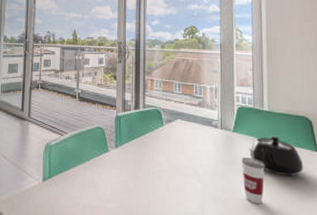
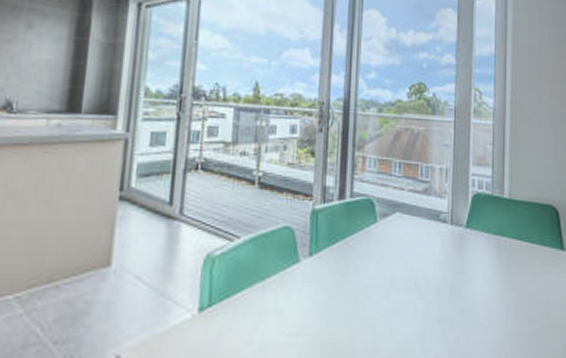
cup: present [241,148,265,204] -> none [474,249,502,322]
teapot: present [249,135,304,177] -> none [484,231,547,285]

